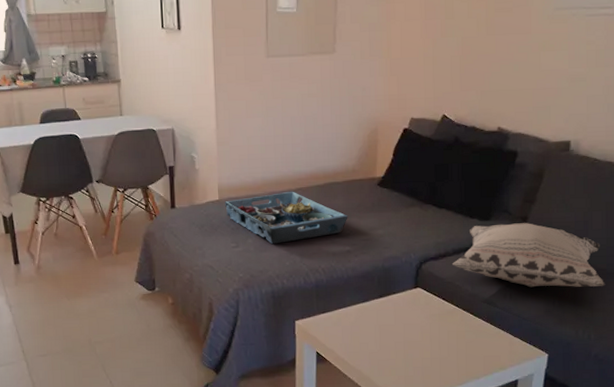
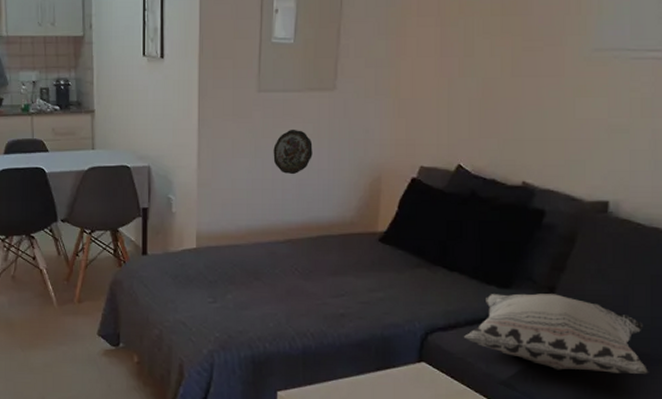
serving tray: present [225,191,348,245] -> none [203,242,343,302]
decorative plate: none [282,89,317,131] -> present [273,129,313,175]

